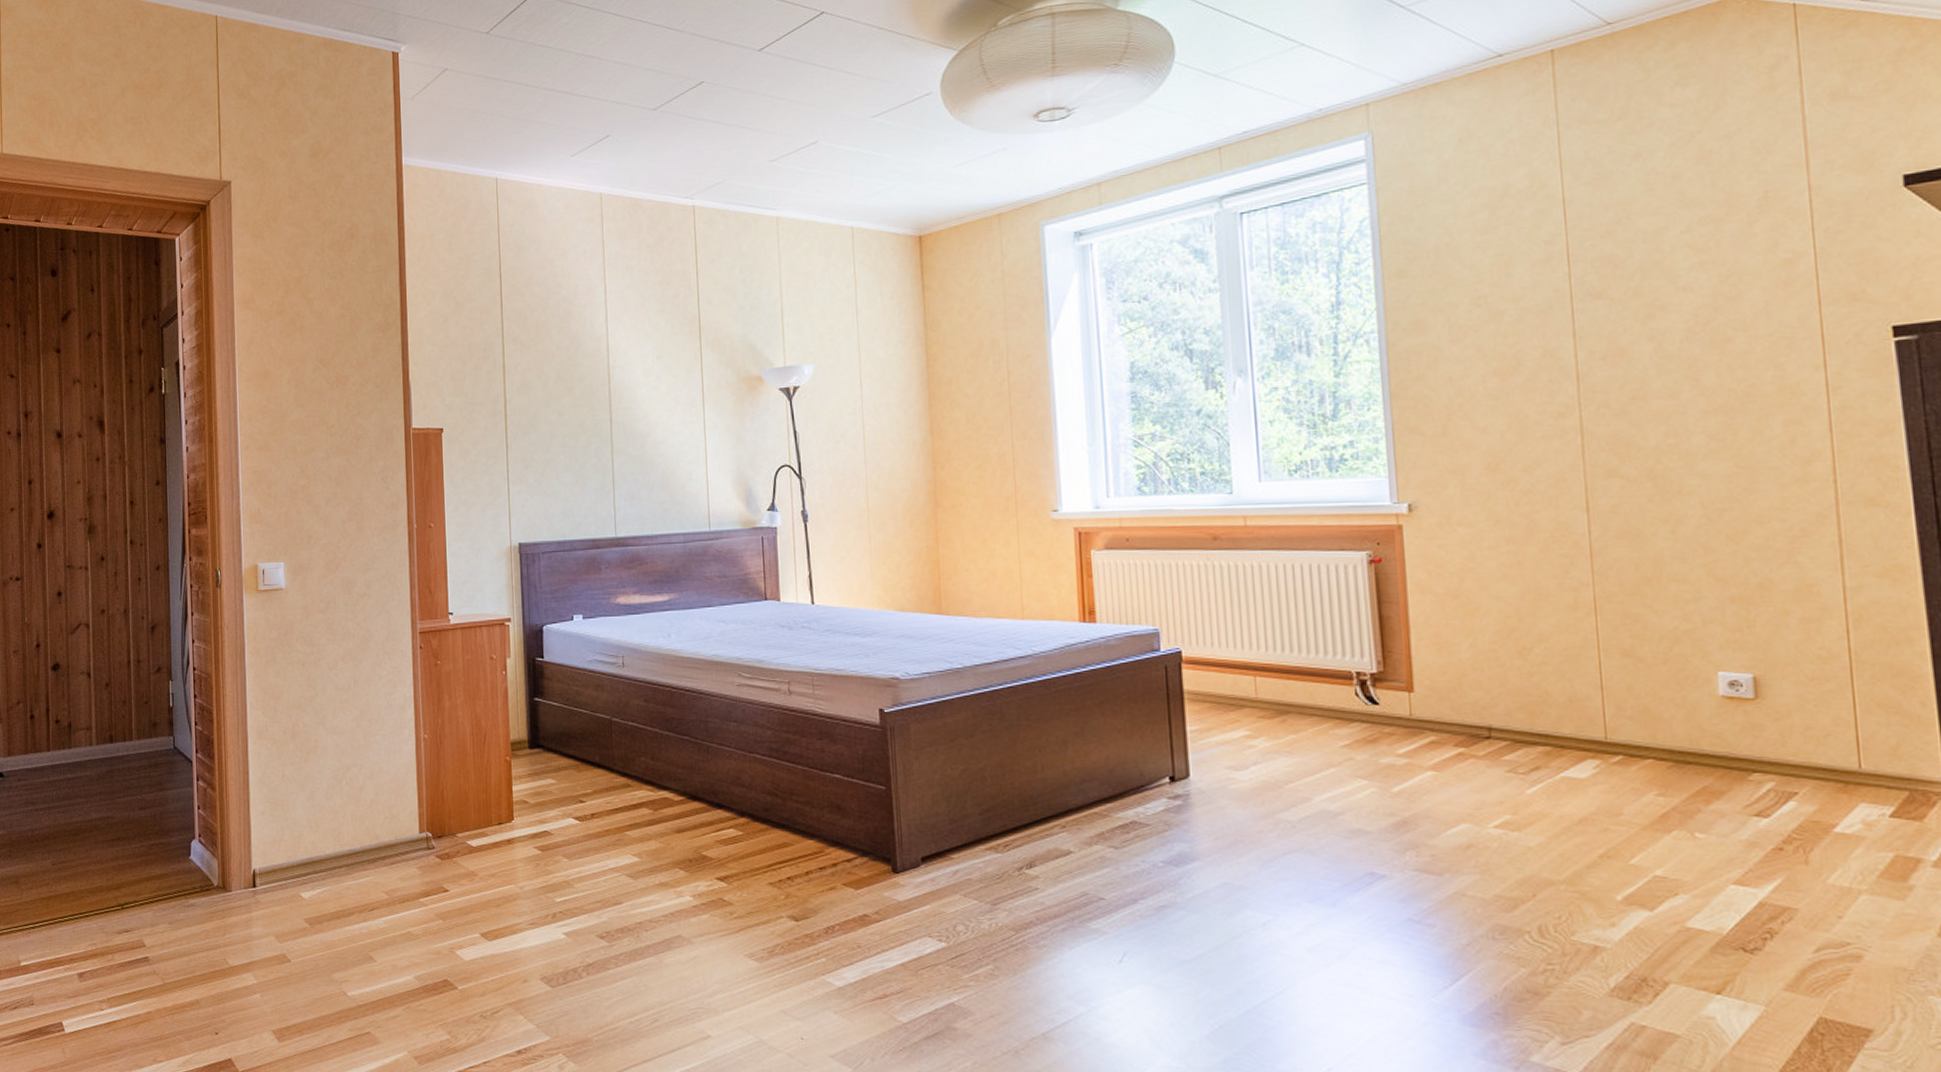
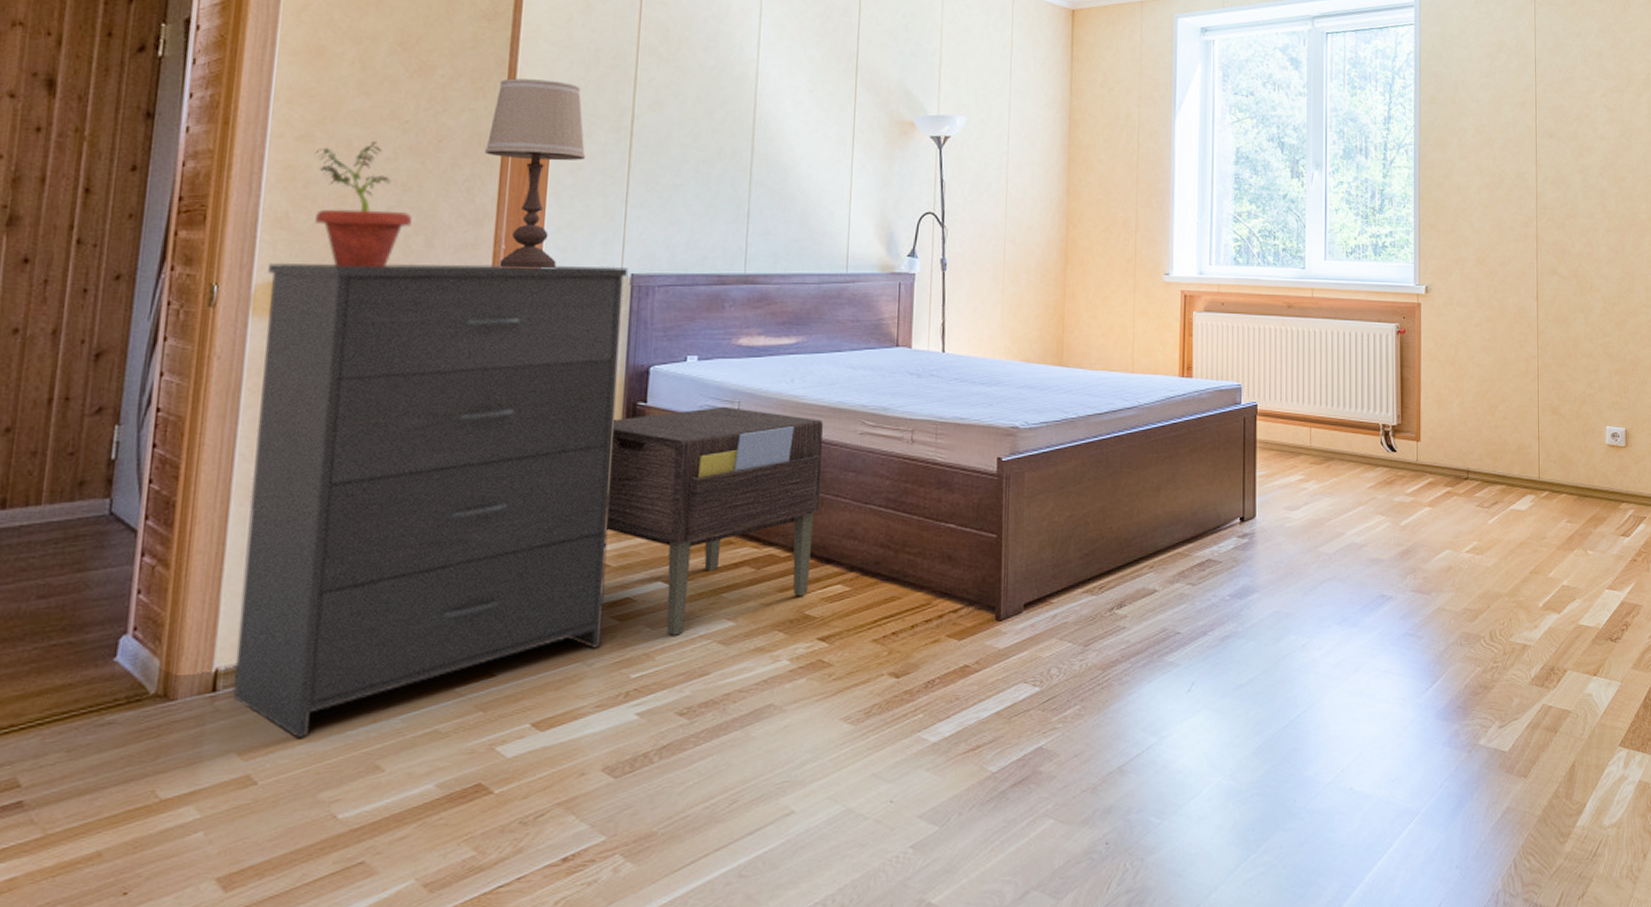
dresser: none [252,537,529,928] -> present [232,262,629,738]
potted plant: none [272,444,345,550] -> present [315,140,412,267]
table lamp: none [392,377,471,544] -> present [485,78,586,269]
nightstand: none [518,660,707,867] -> present [607,406,823,636]

